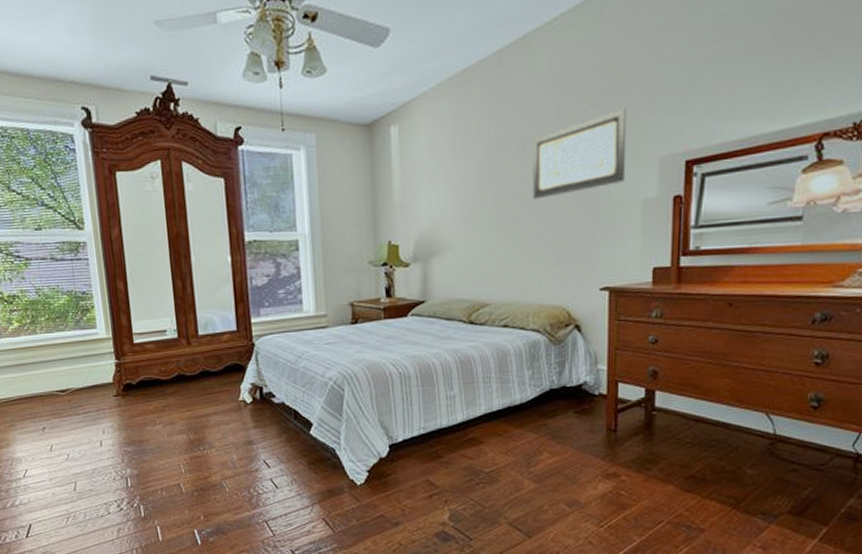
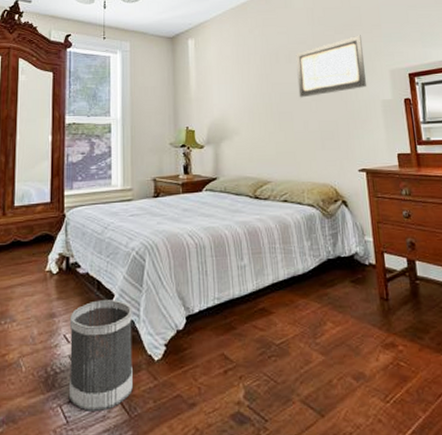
wastebasket: none [268,428,336,527] -> present [69,300,133,411]

